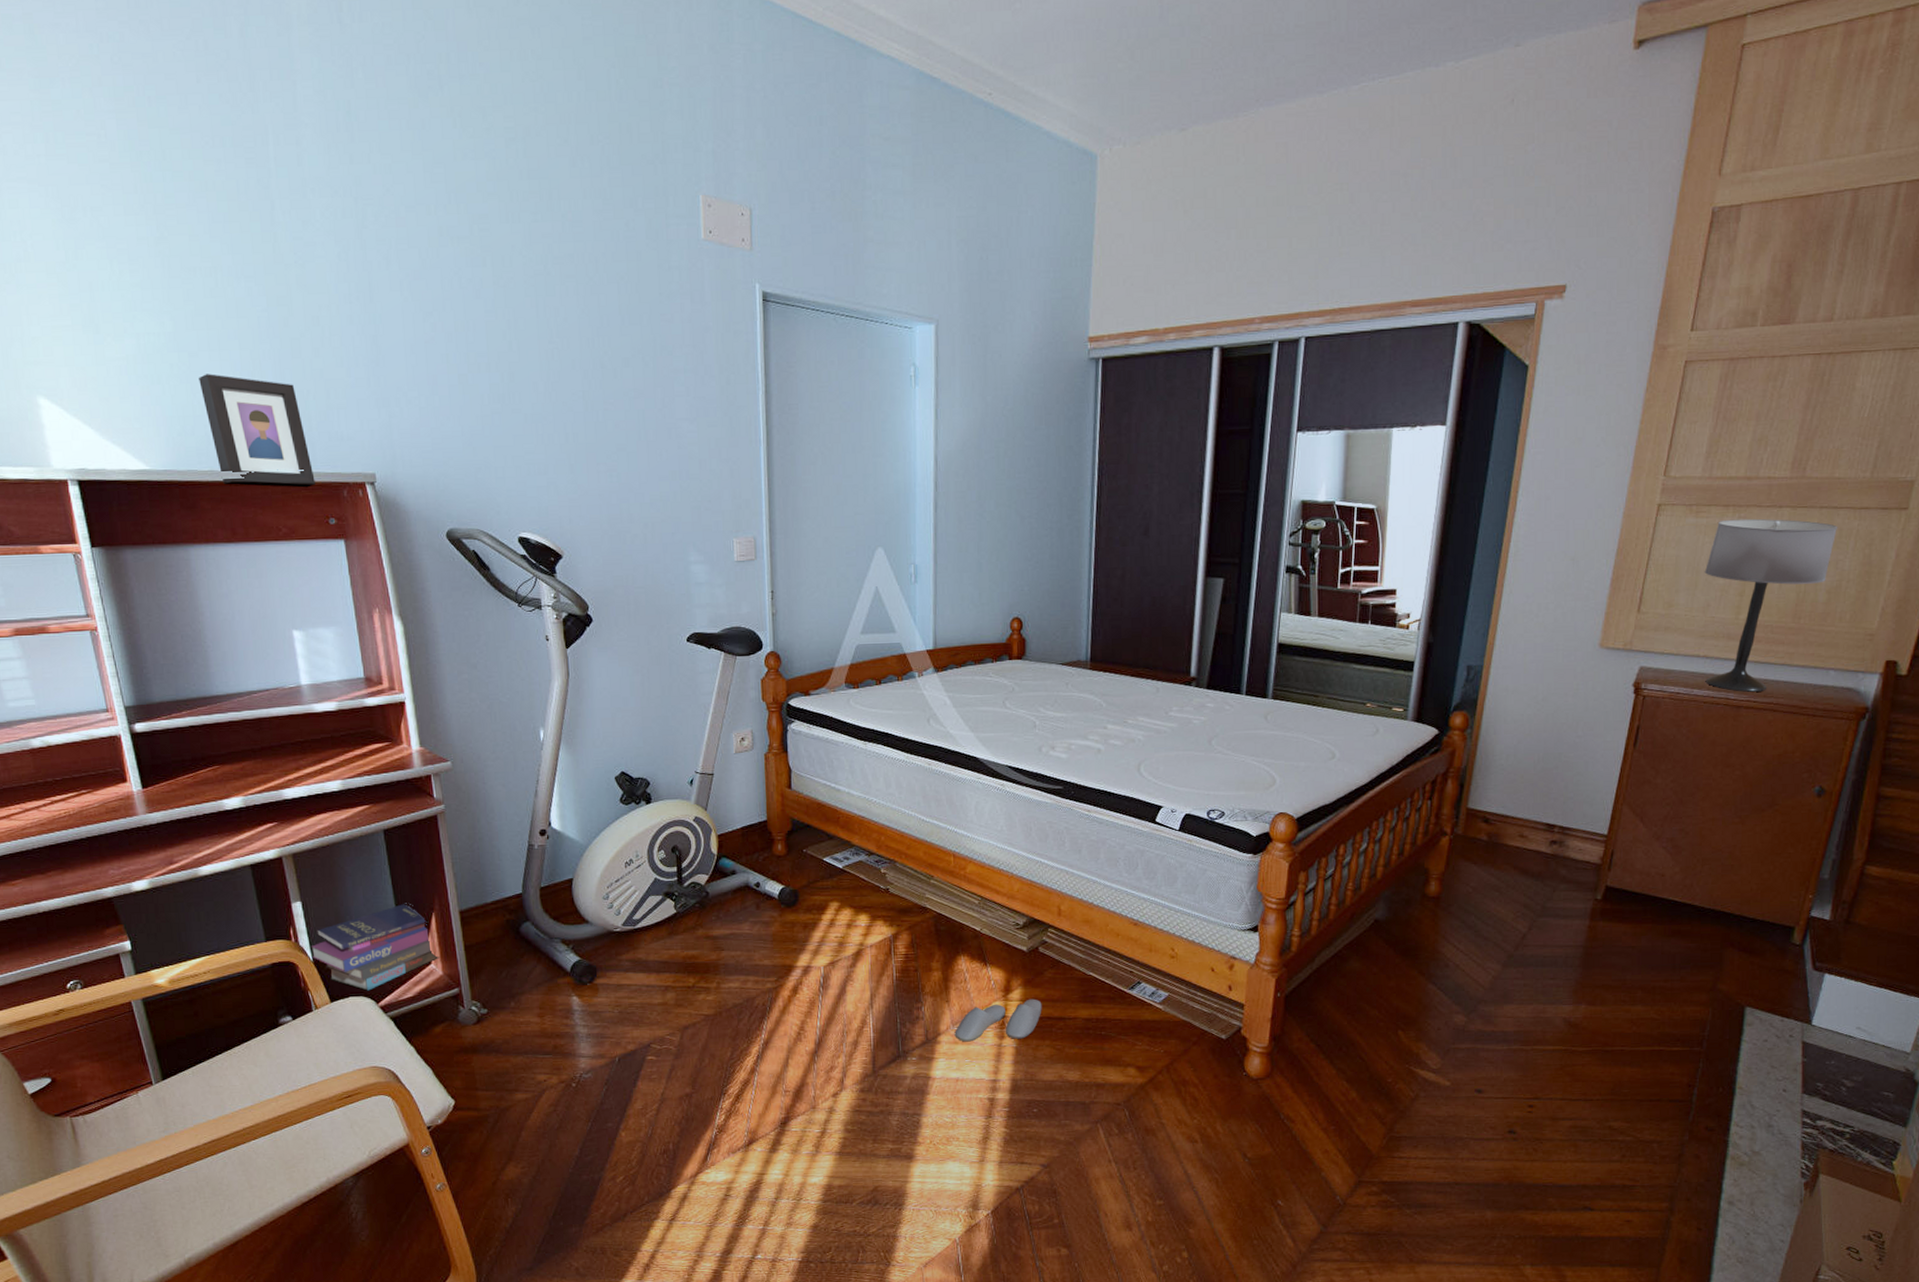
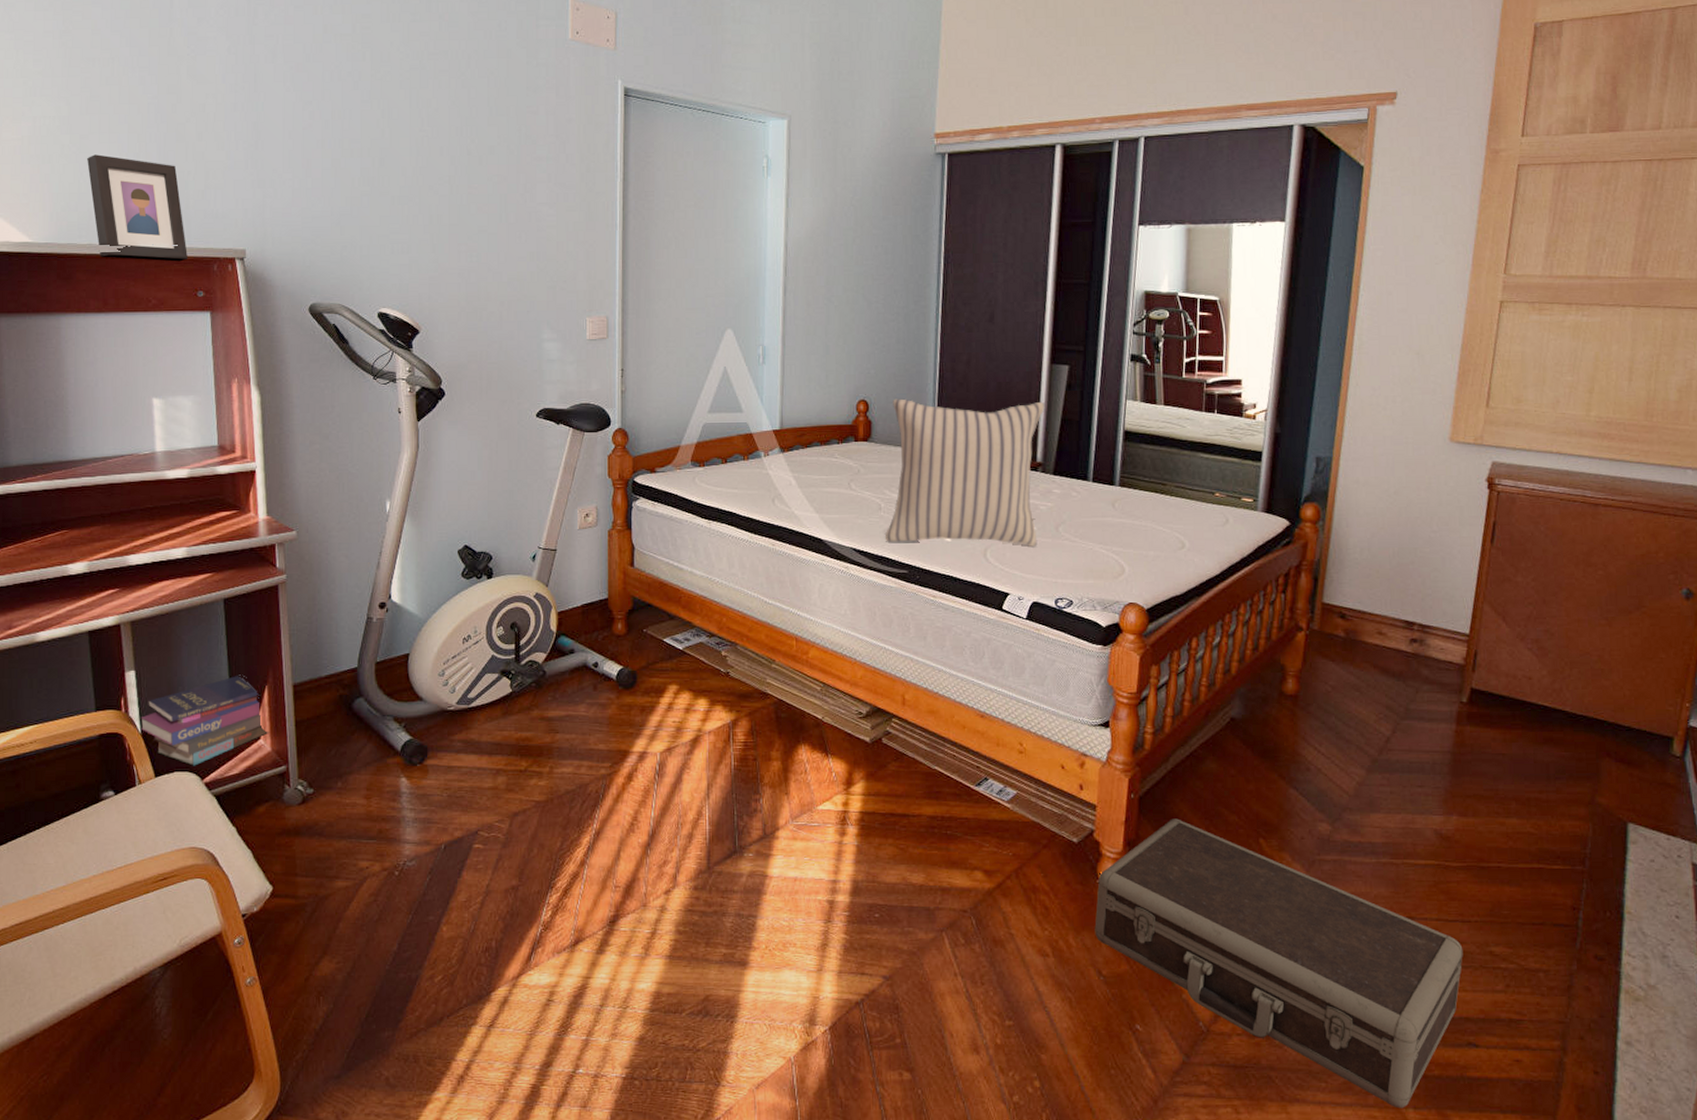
slippers: present [954,999,1042,1042] -> none [793,793,885,838]
pillow: none [1040,615,1199,760] -> present [886,398,1045,547]
suitcase: none [1241,1014,1584,1266] -> present [1094,818,1463,1109]
table lamp: present [1704,518,1838,693] -> none [1551,317,1684,491]

